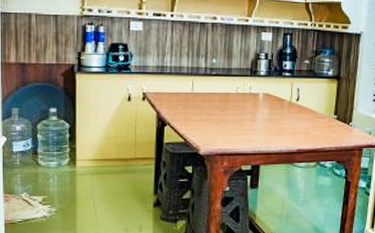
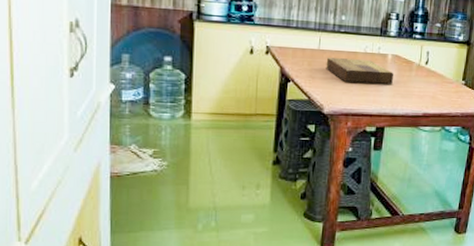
cutting board: none [200,100,267,123] -> present [326,58,394,84]

